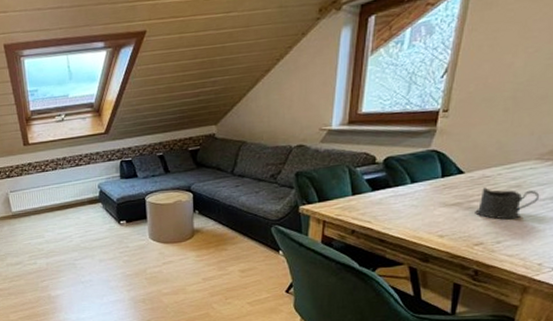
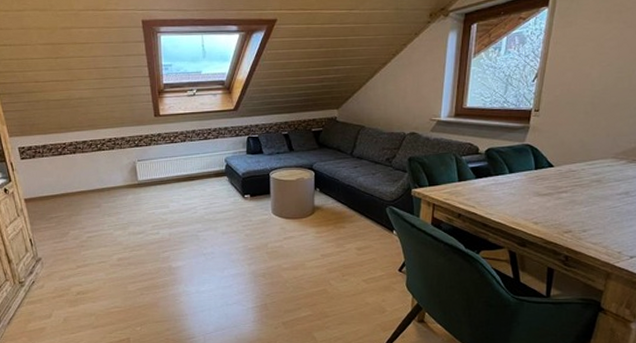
cup: present [475,187,540,220] -> none [564,180,617,211]

